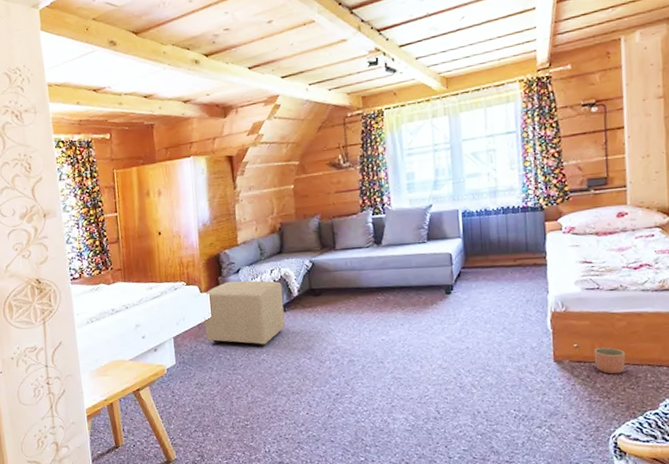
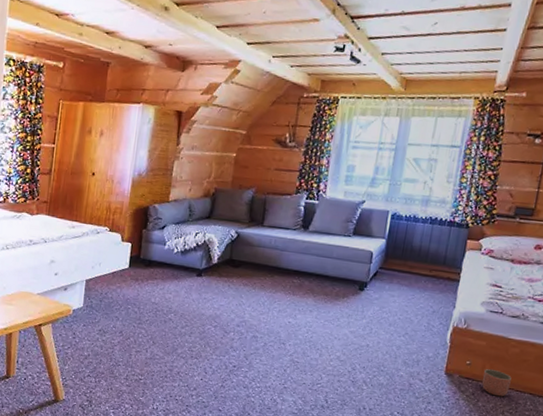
ottoman: present [204,280,286,347] -> none [118,235,204,307]

